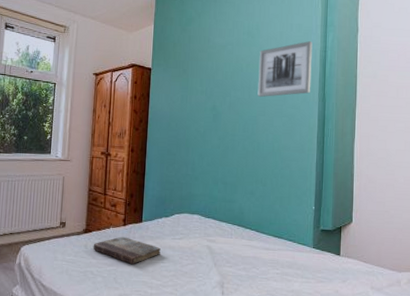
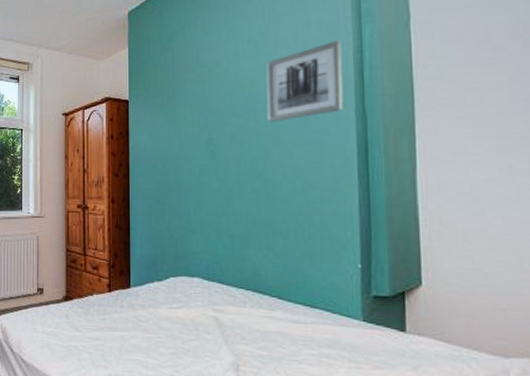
book: present [93,236,161,265] -> none [75,305,155,340]

